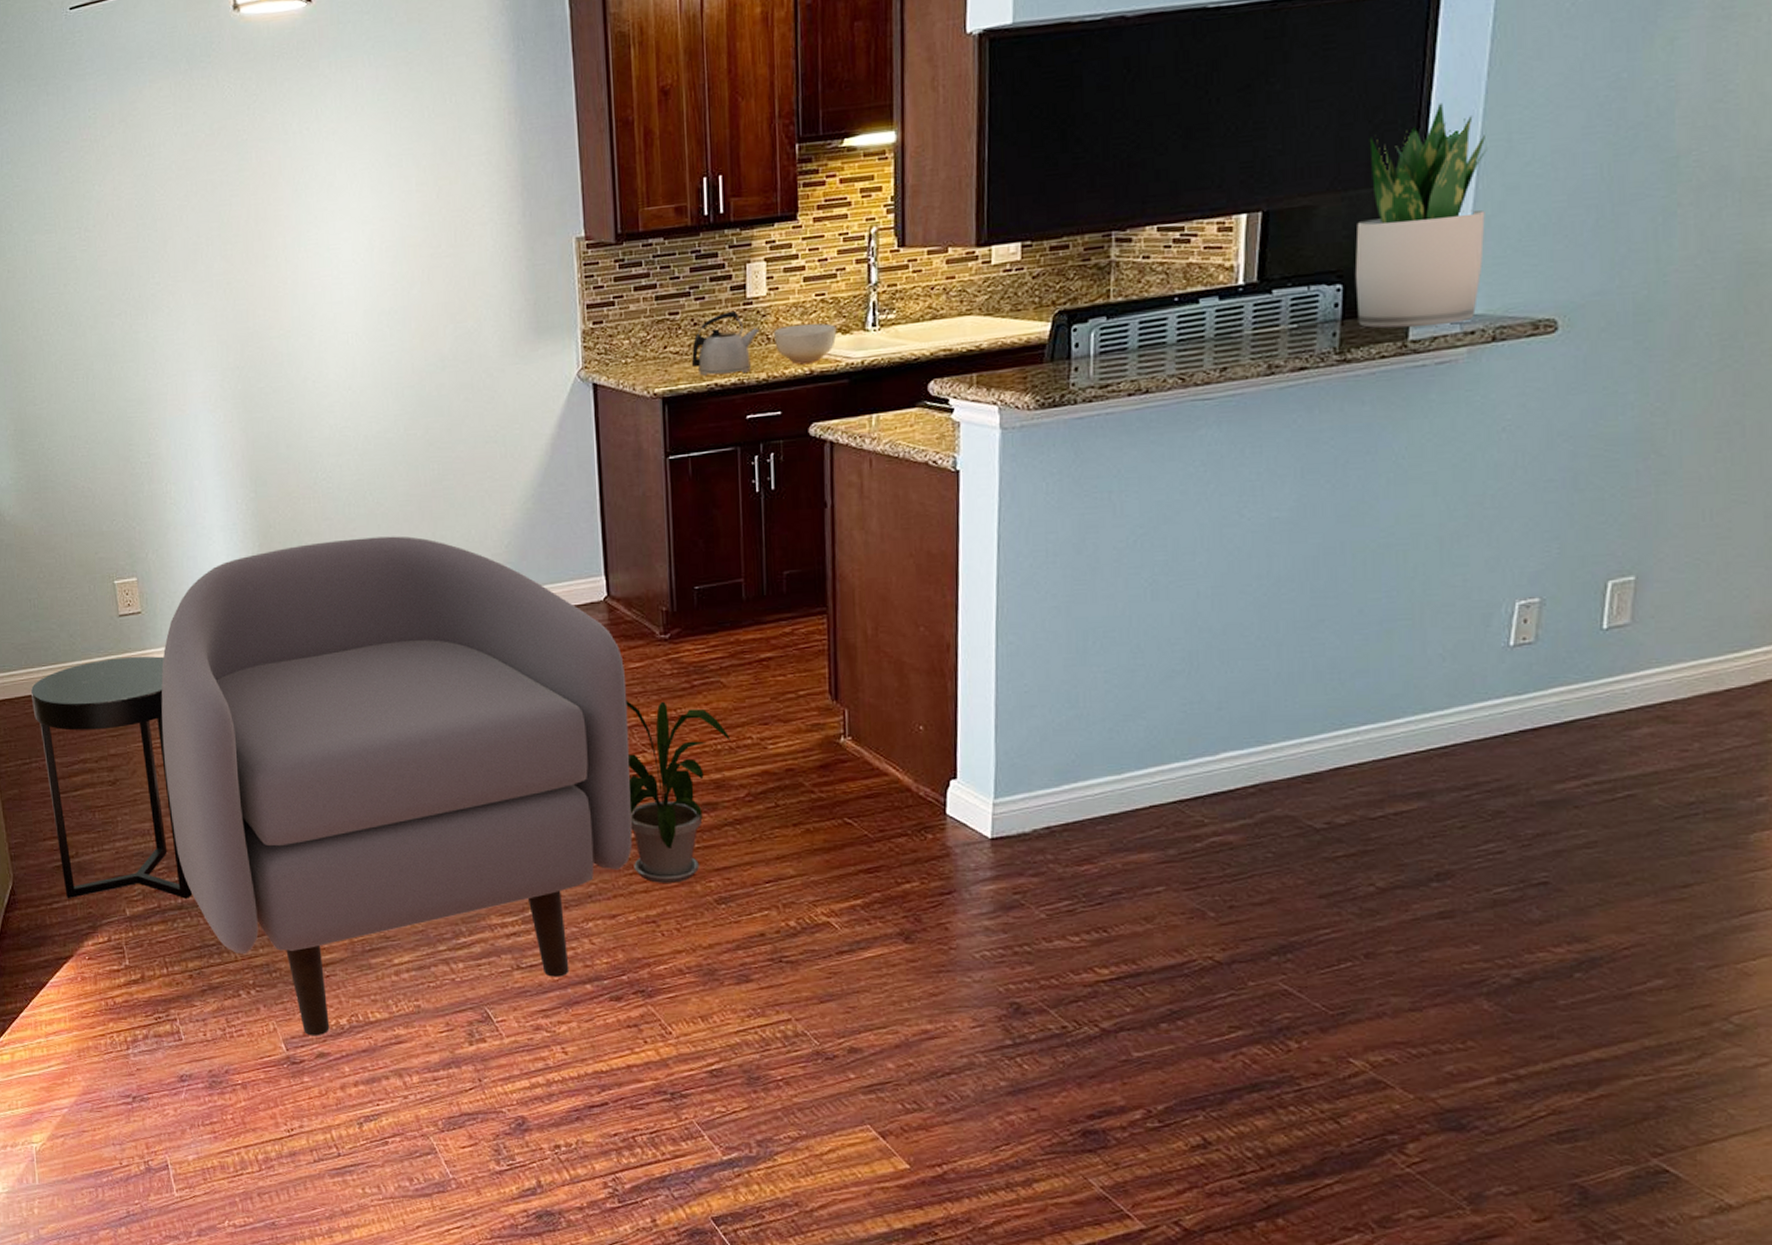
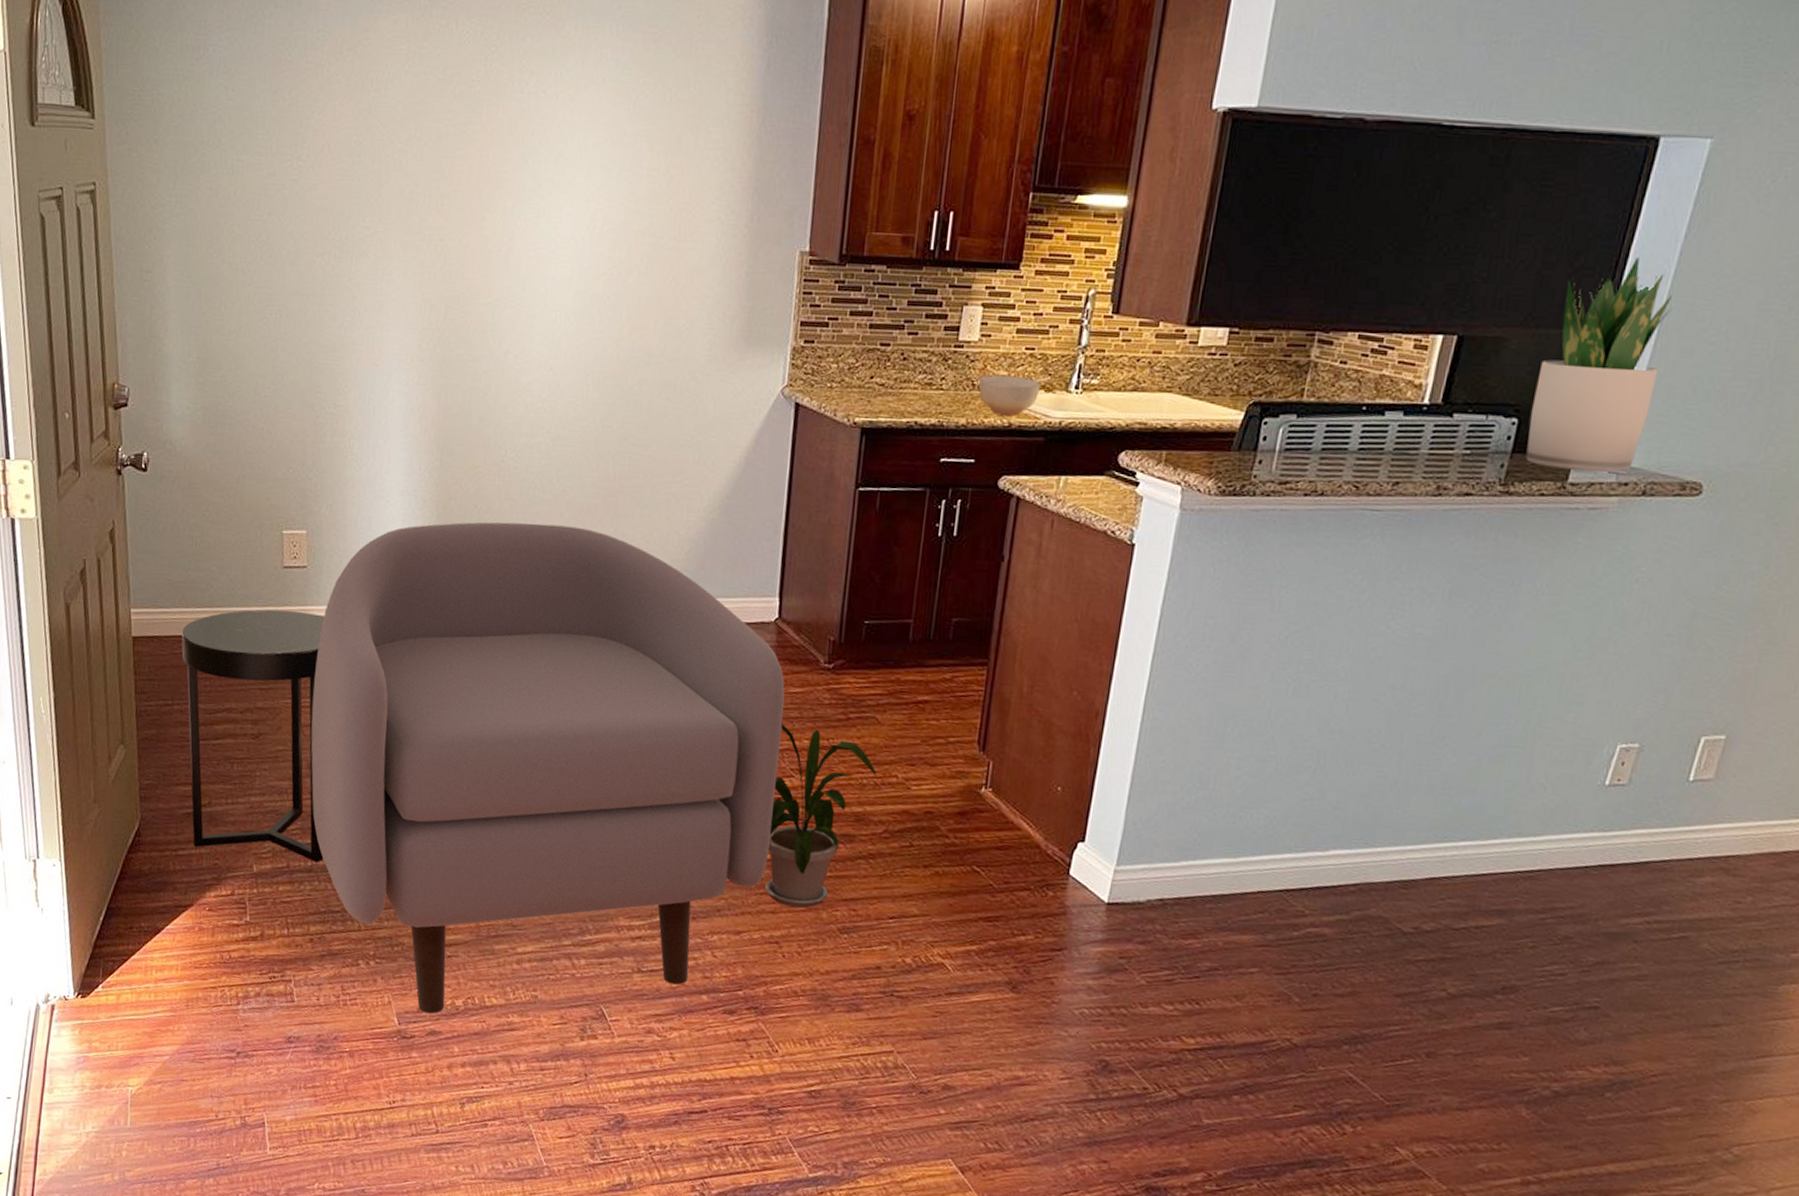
kettle: present [691,310,760,376] -> none [894,351,967,417]

